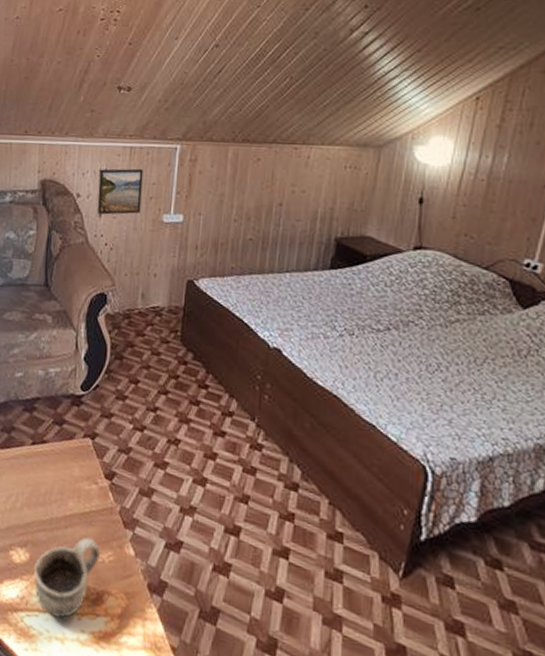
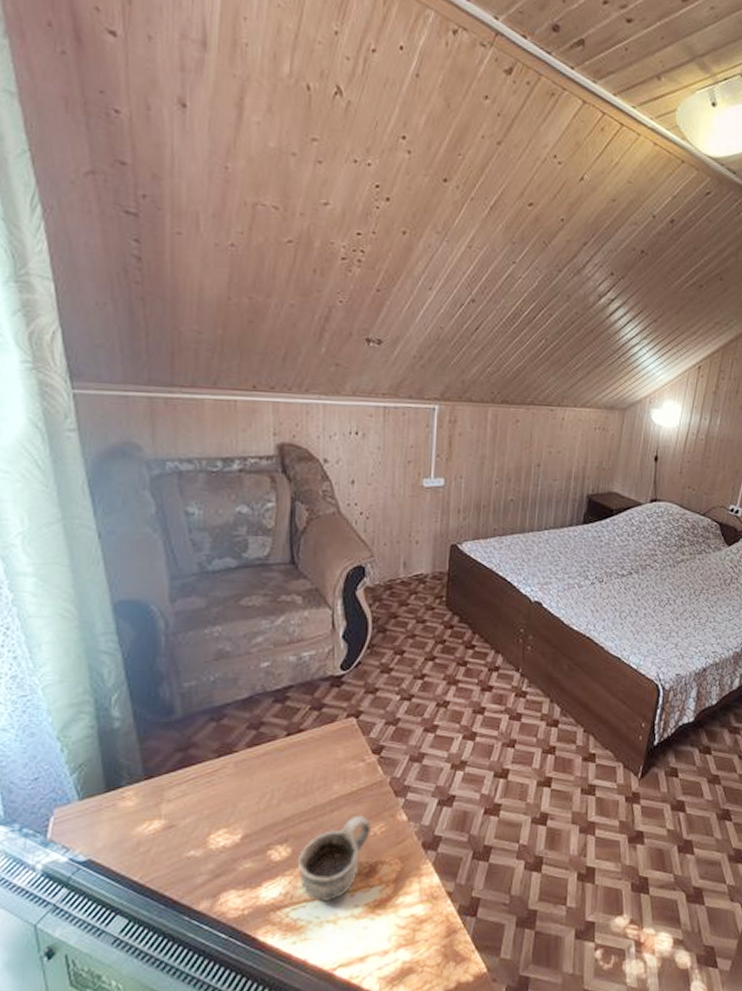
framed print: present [97,168,144,215] -> none [348,430,400,482]

